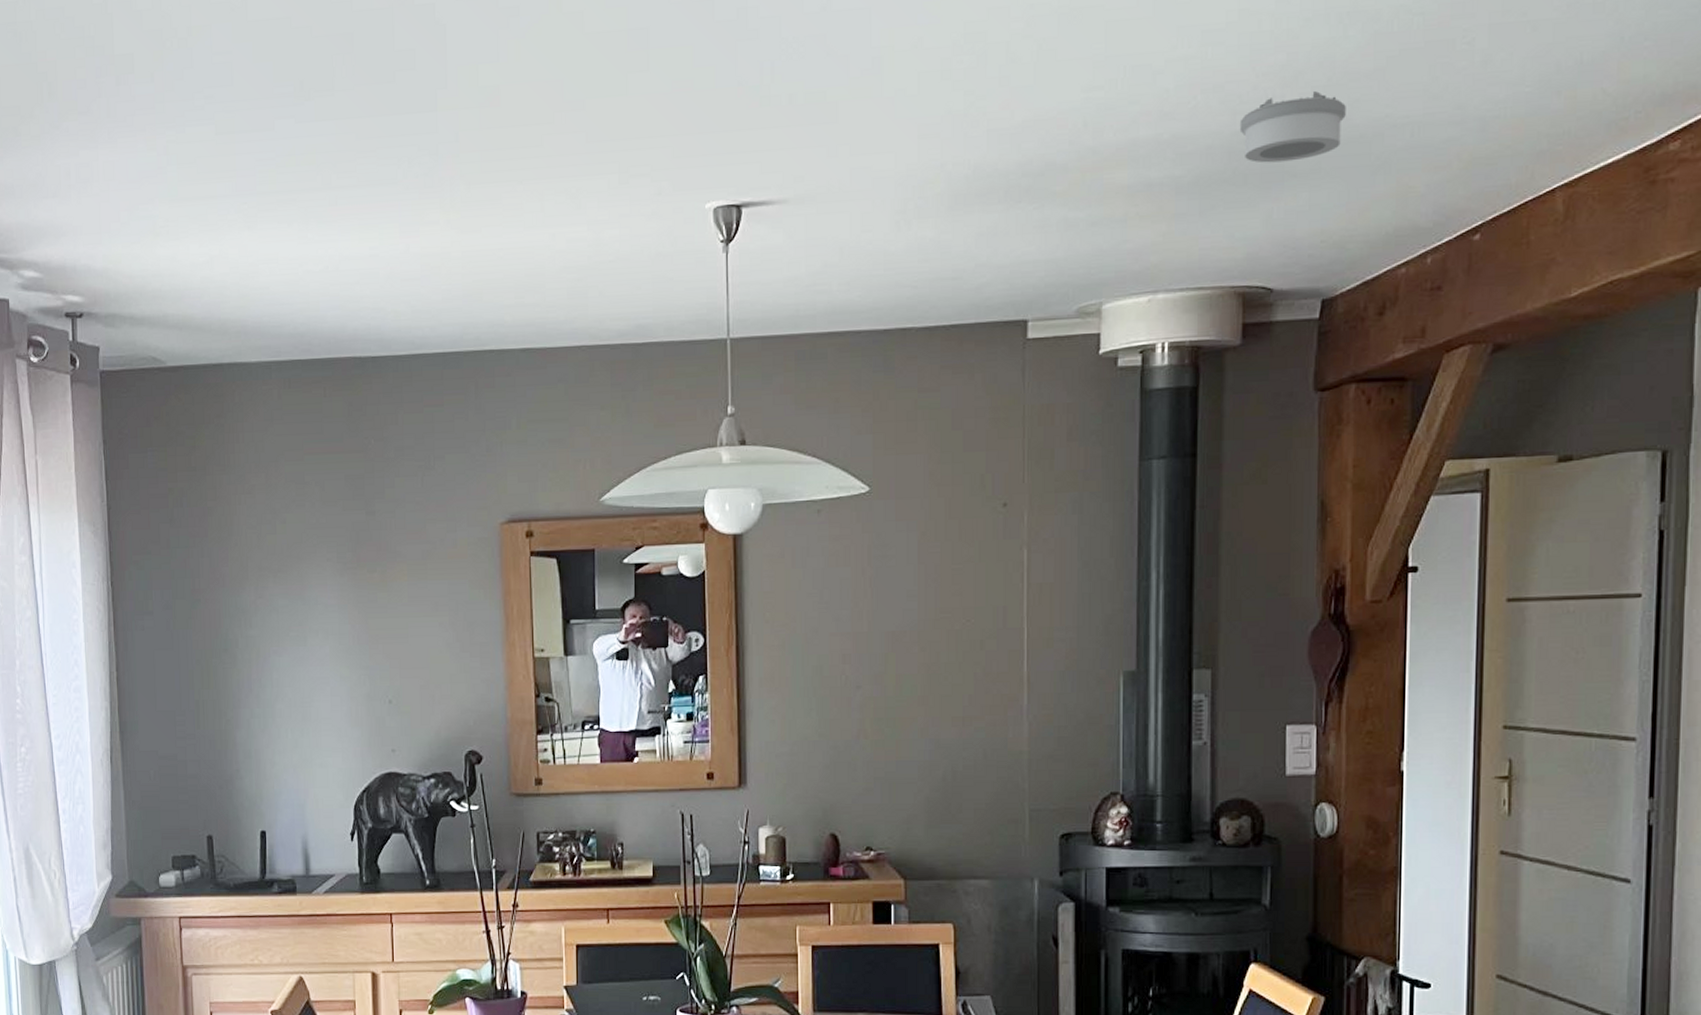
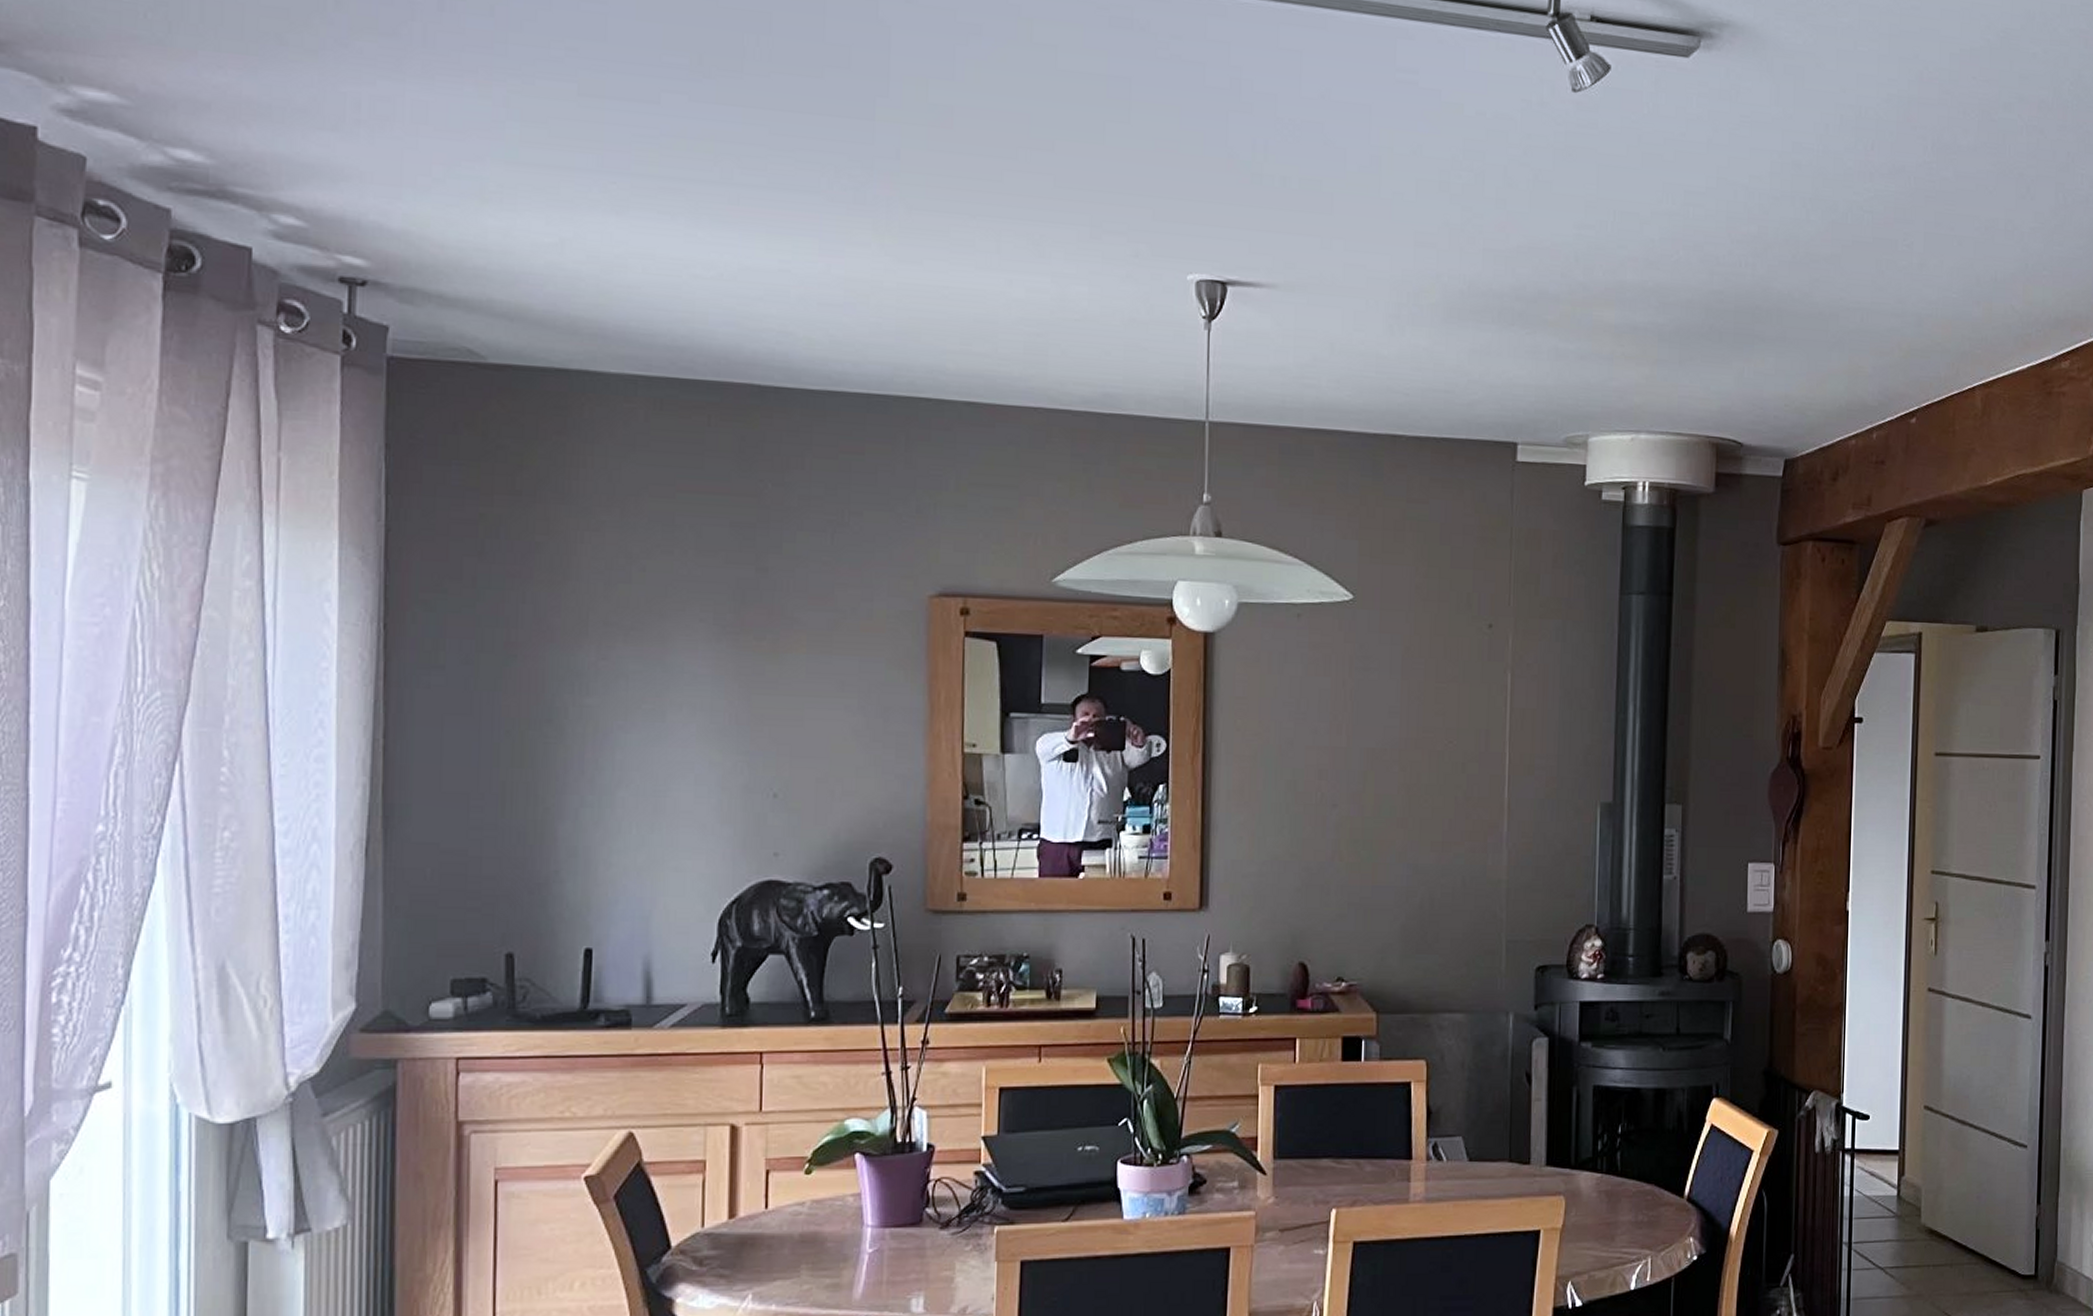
smoke detector: present [1239,91,1346,163] -> none [1716,264,1808,327]

